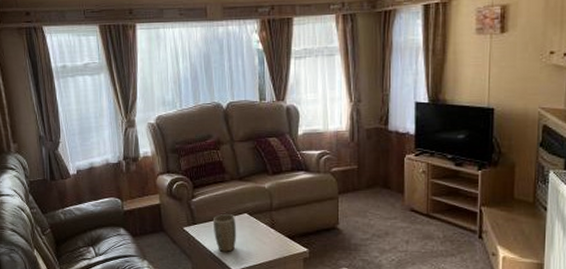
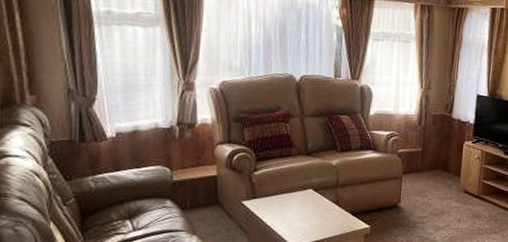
plant pot: present [212,214,237,252] -> none [275,189,300,228]

